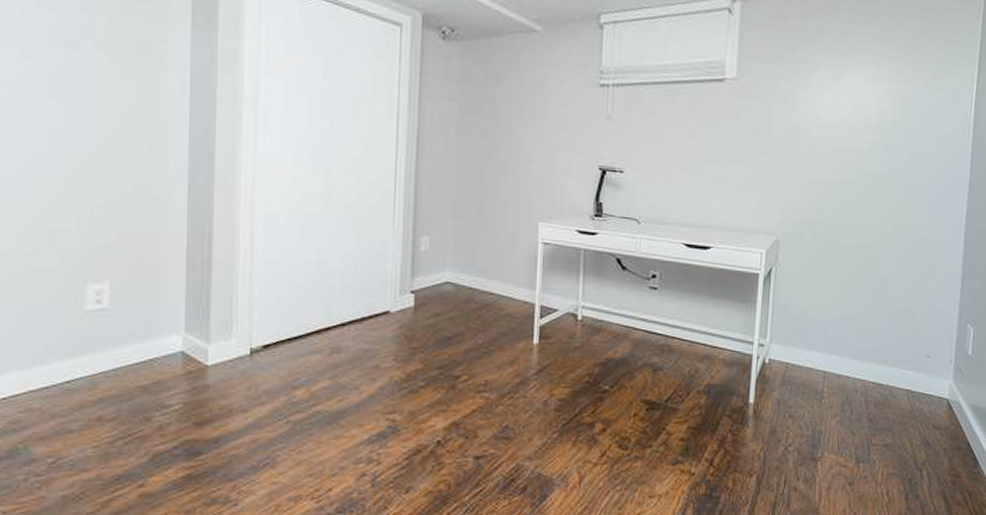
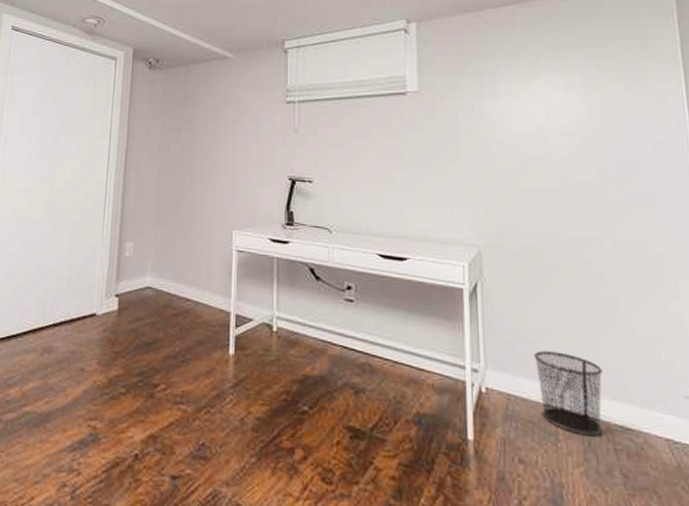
waste bin: none [812,325,867,392] -> present [534,350,603,437]

